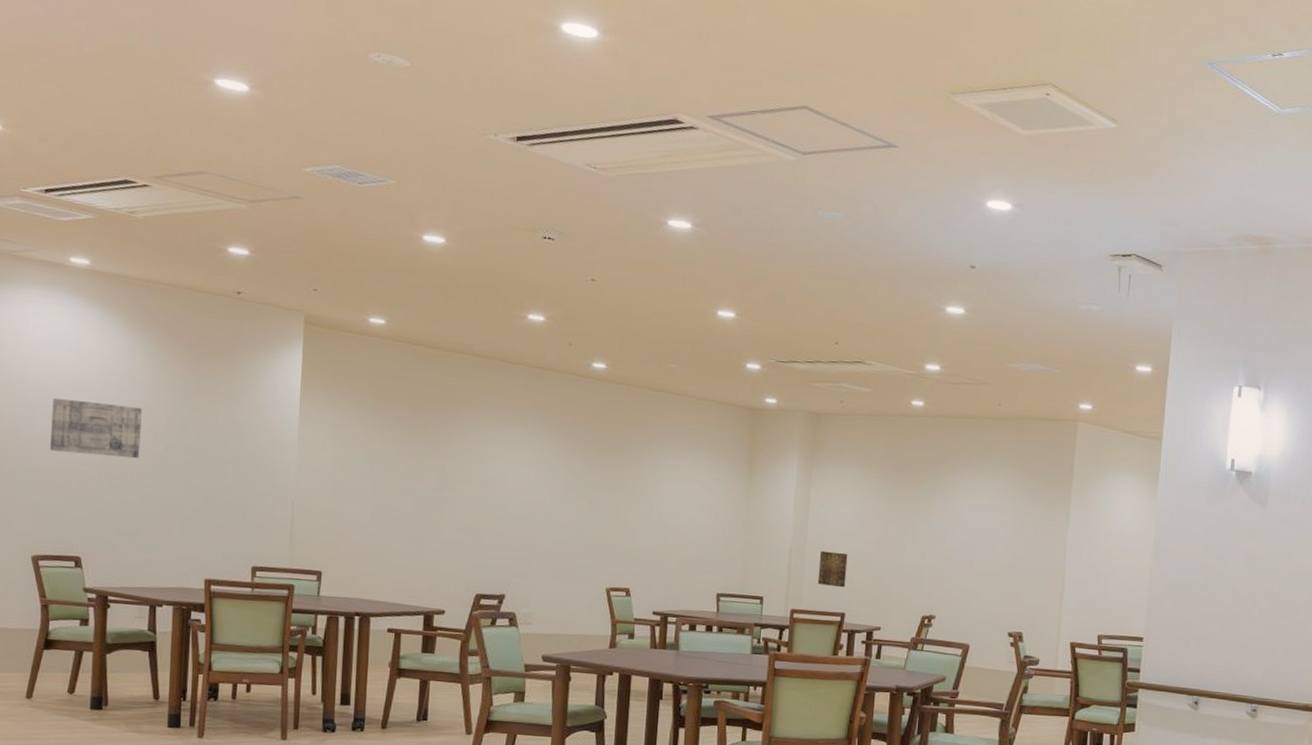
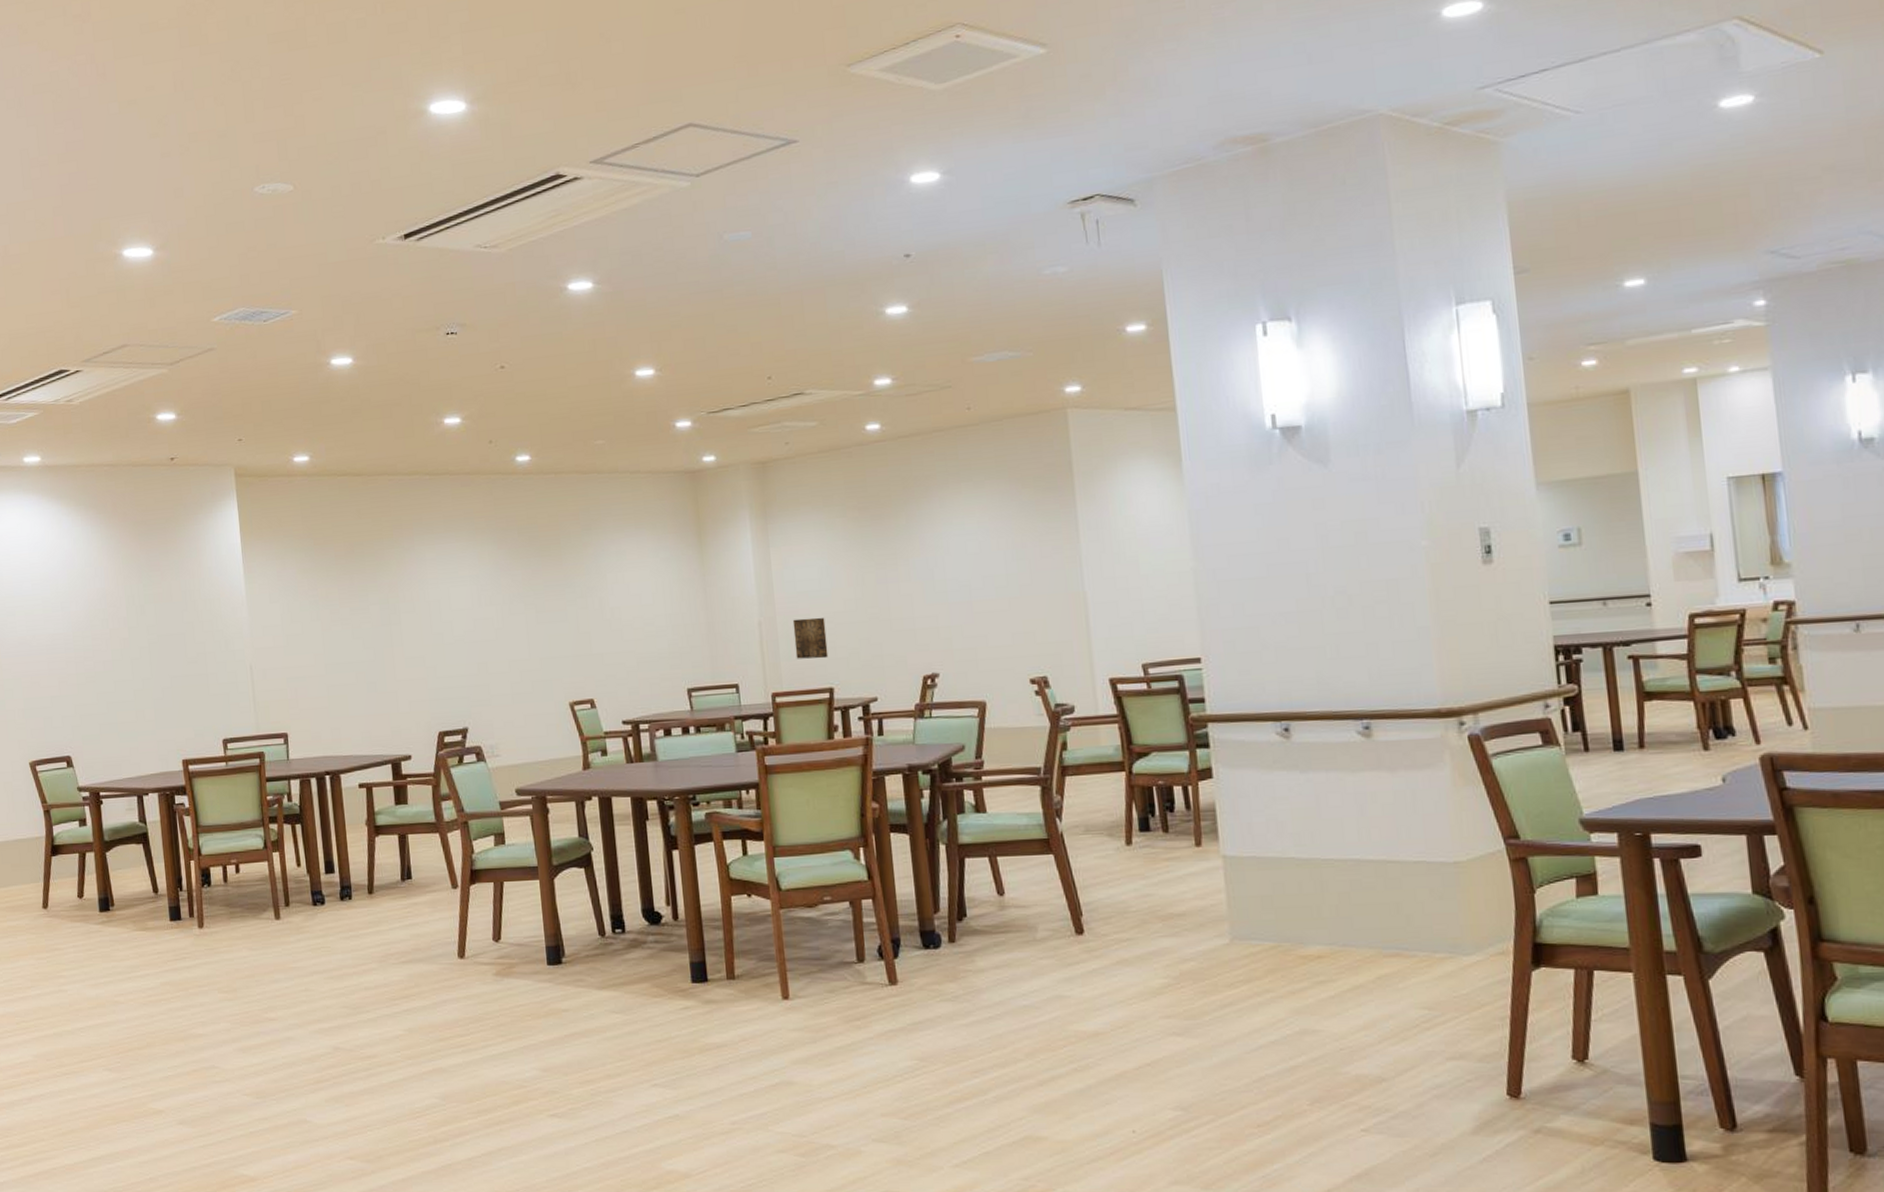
wall art: present [50,397,142,459] -> none [27,594,108,653]

